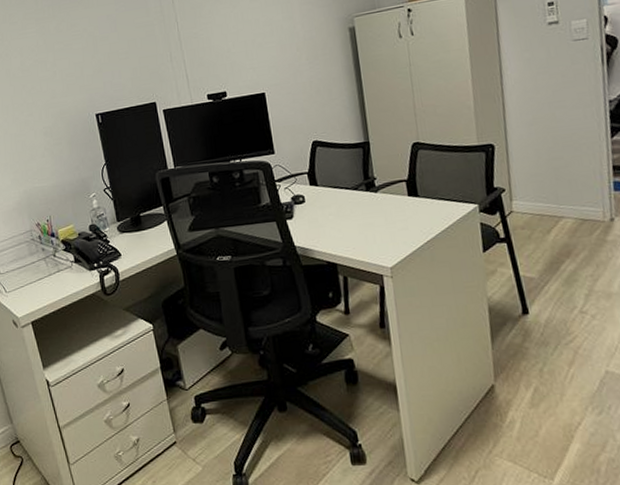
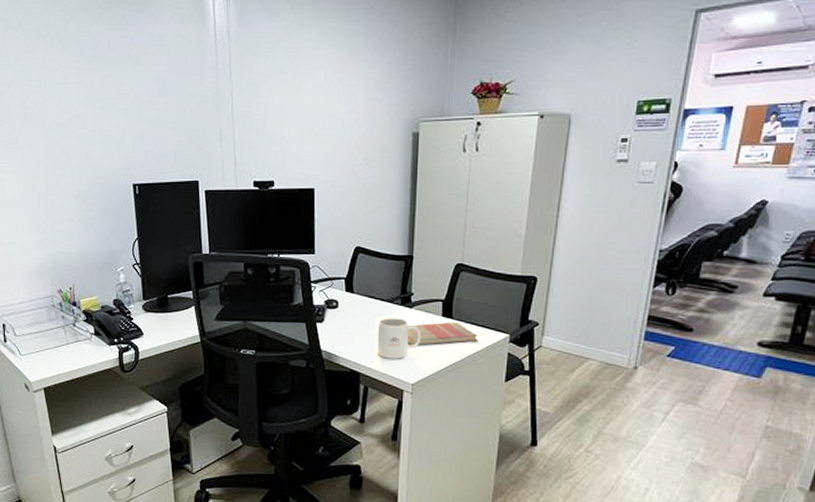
mug: none [346,204,392,246] -> present [377,318,422,359]
binder: none [376,199,449,230] -> present [407,321,479,346]

